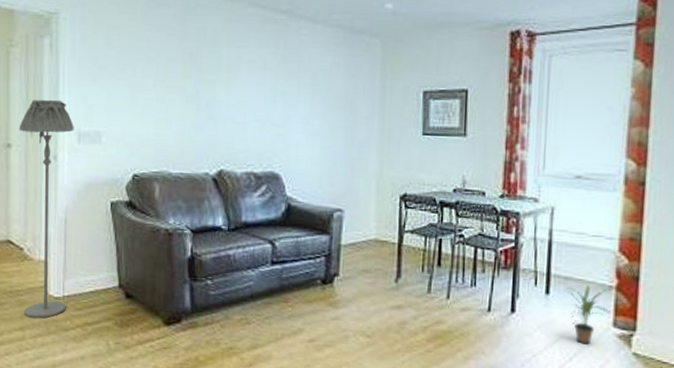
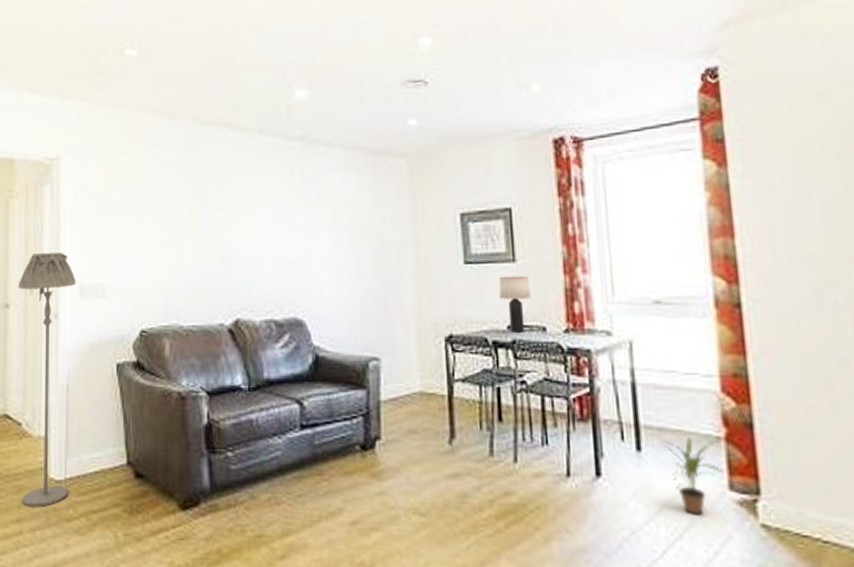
table lamp: none [449,147,476,196] -> present [498,275,531,333]

